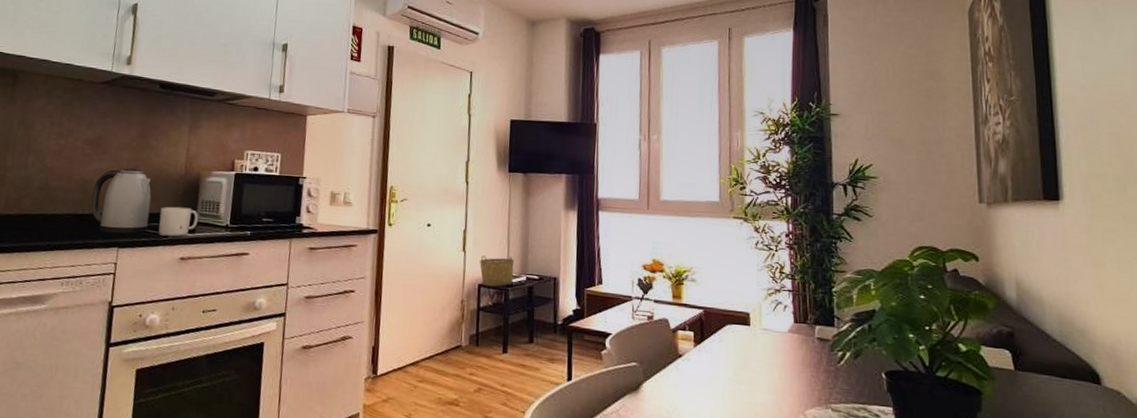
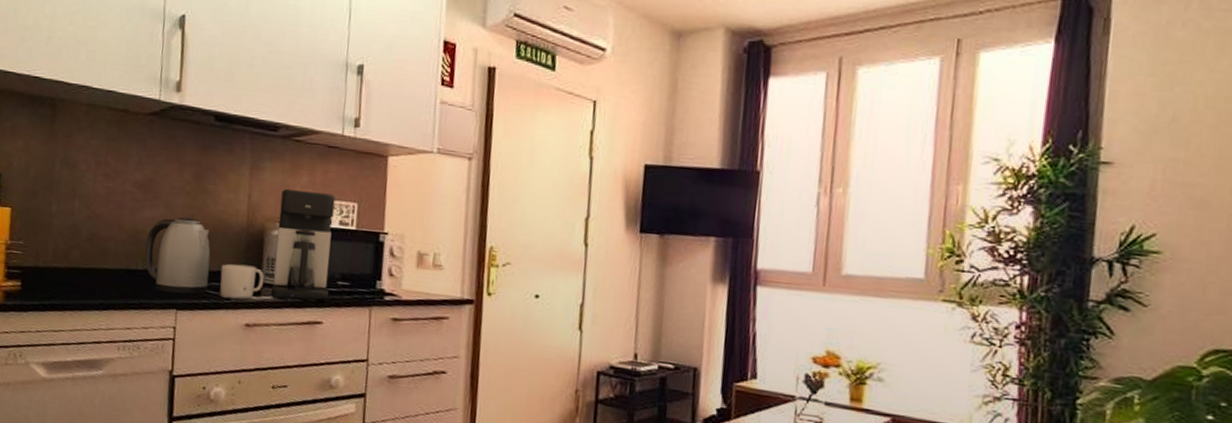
coffee maker: none [204,143,262,237] -> present [271,189,336,302]
basket: present [480,255,515,287] -> none [599,336,644,376]

